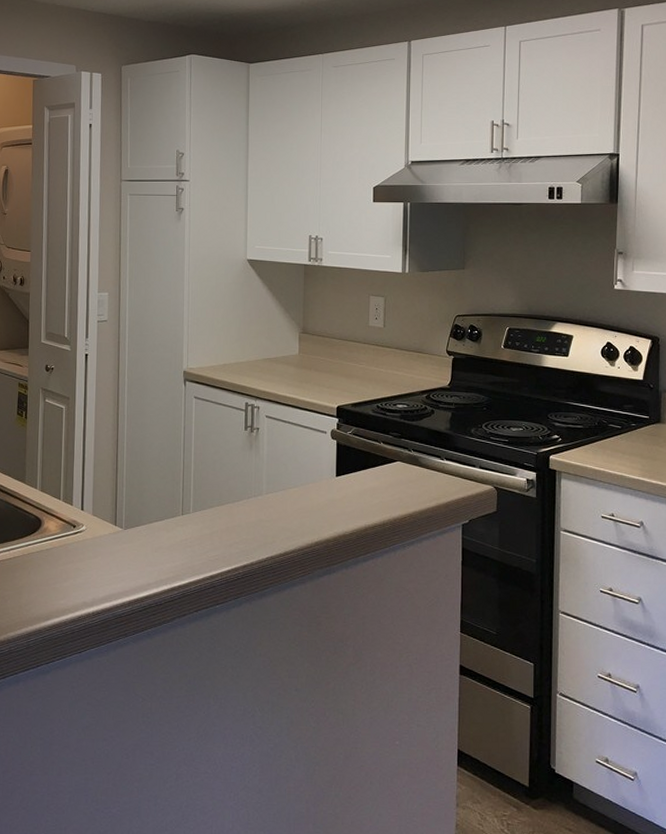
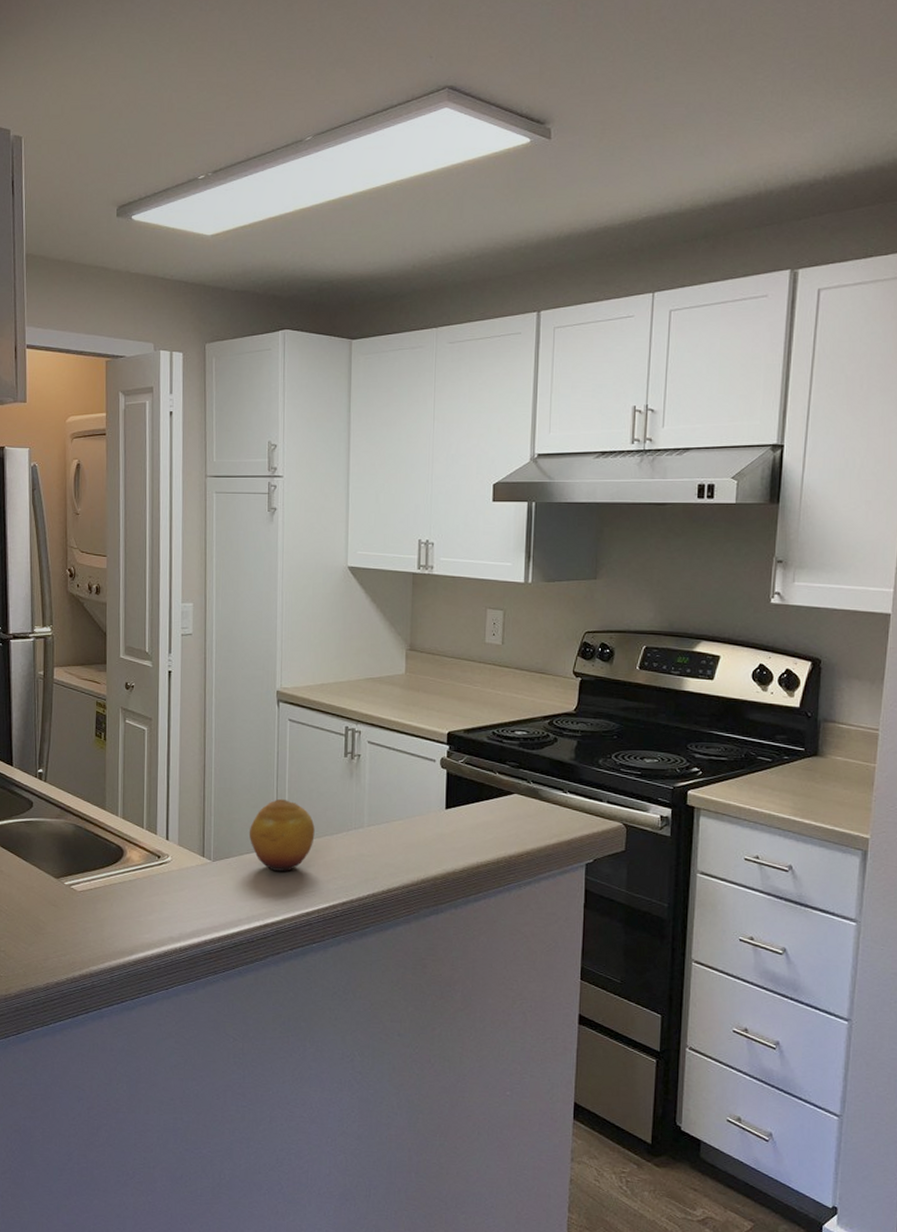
fruit: none [157,469,218,537] -> present [249,798,315,871]

